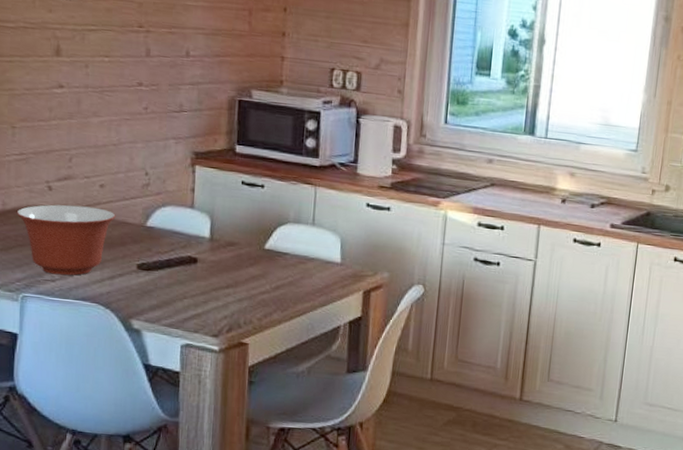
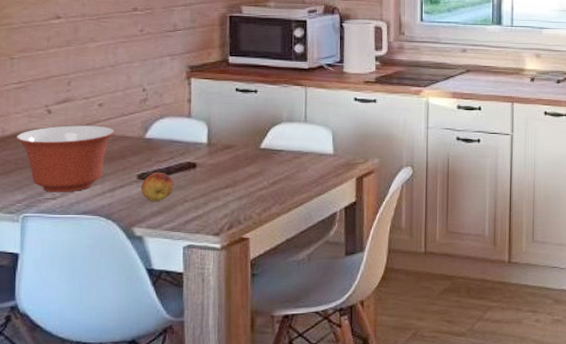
fruit: none [140,263,174,295] -> present [141,172,174,202]

